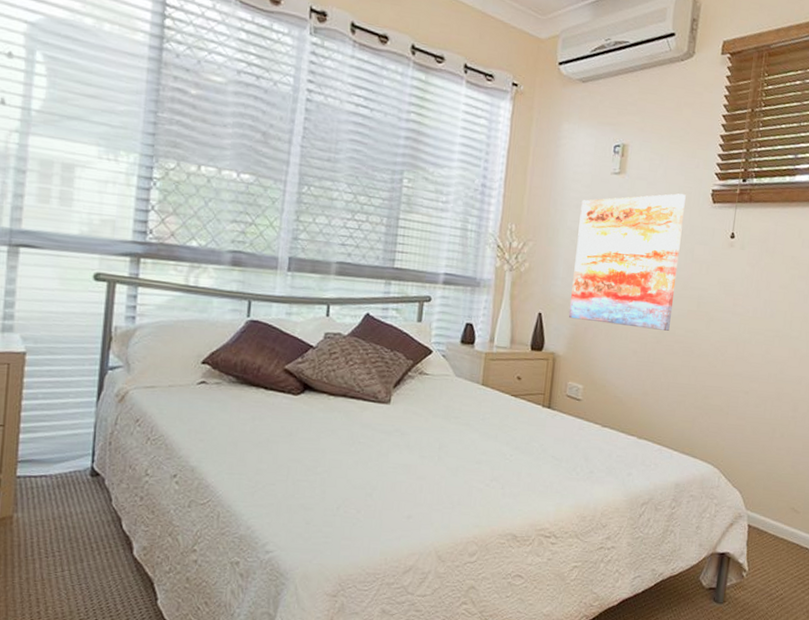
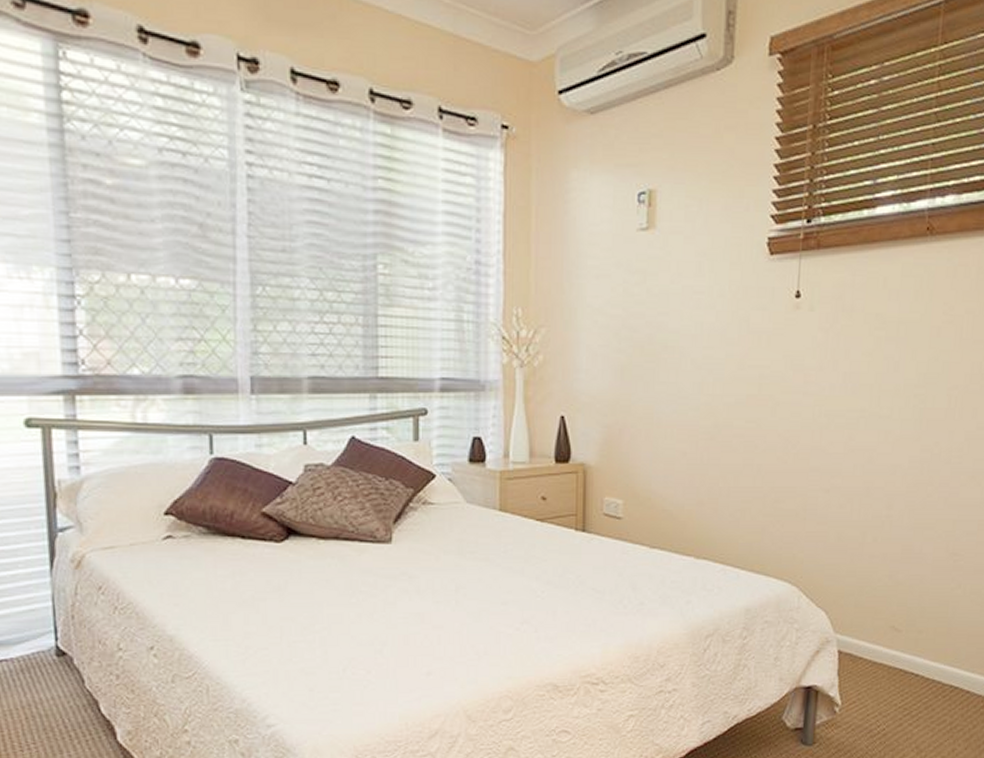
wall art: present [568,193,686,331] -> none [597,247,735,423]

